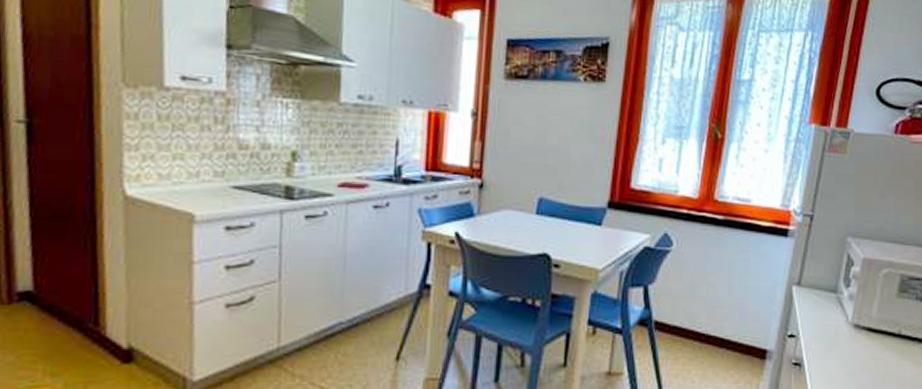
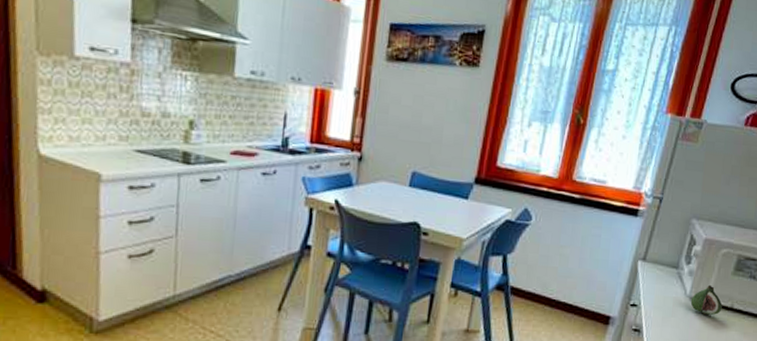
fruit: none [854,309,889,344] -> present [690,284,722,316]

